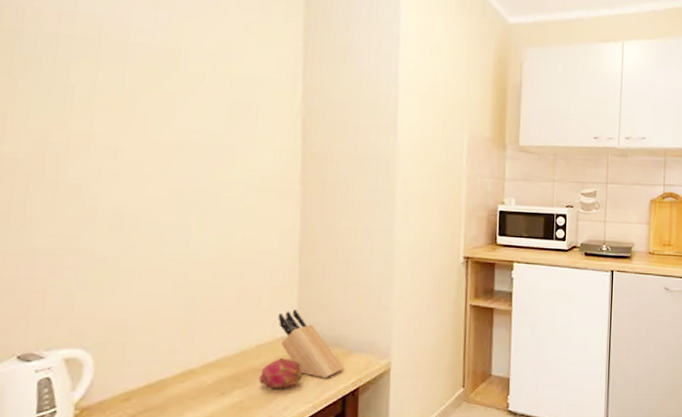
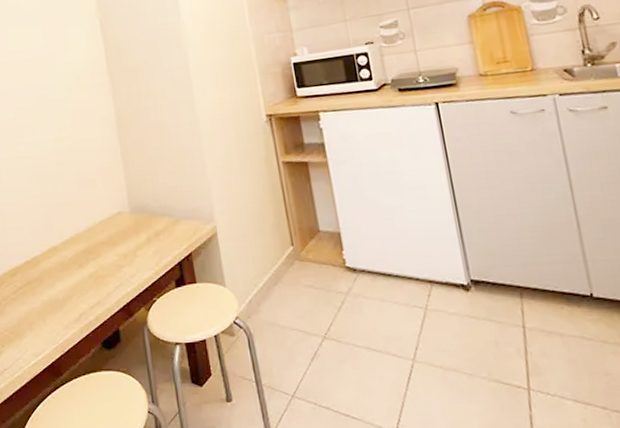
fruit: present [258,358,303,389] -> none [106,230,141,259]
knife block: present [277,309,345,379] -> none [111,186,176,247]

